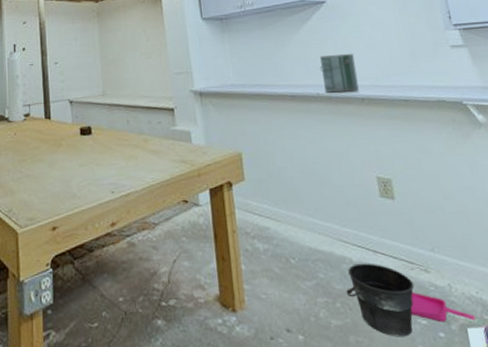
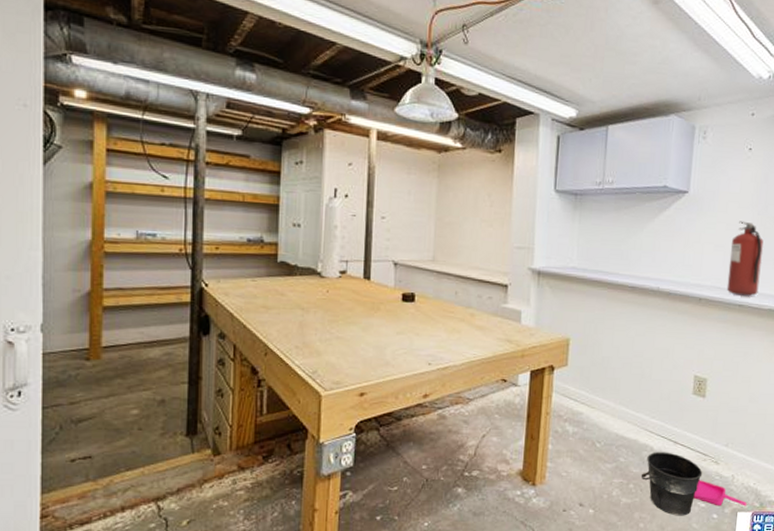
paint can: present [319,53,359,93] -> none [665,250,702,291]
fire extinguisher: none [379,20,421,91] -> present [726,221,764,297]

